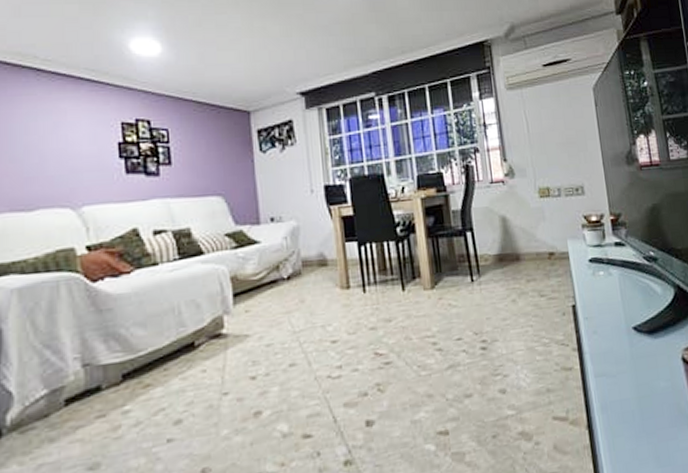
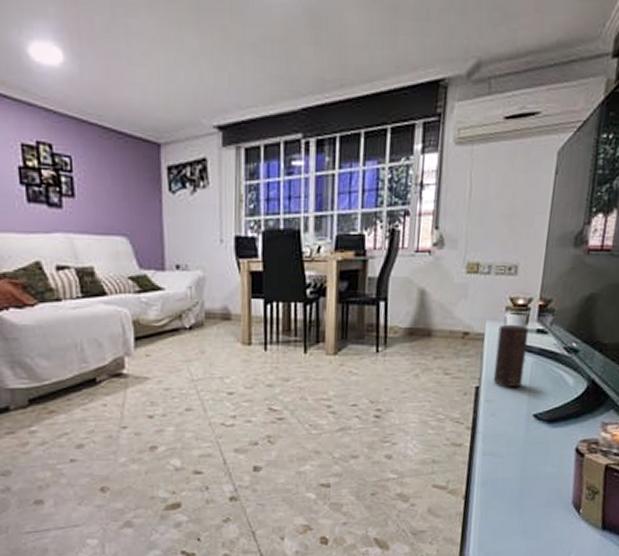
candle: none [580,240,615,302] -> present [493,324,529,386]

